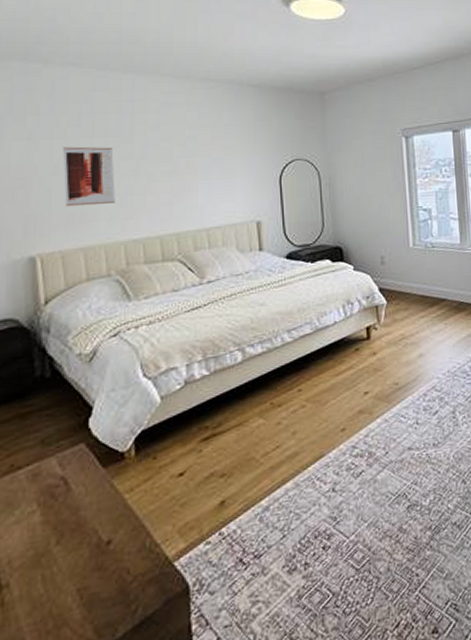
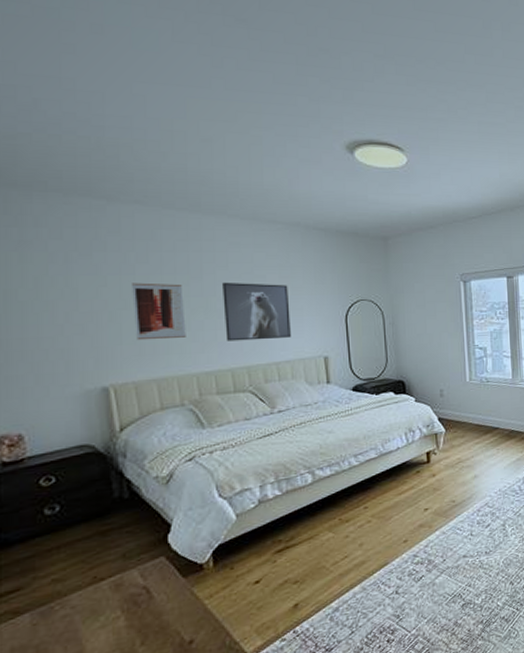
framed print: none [153,143,222,207] -> present [223,282,291,341]

